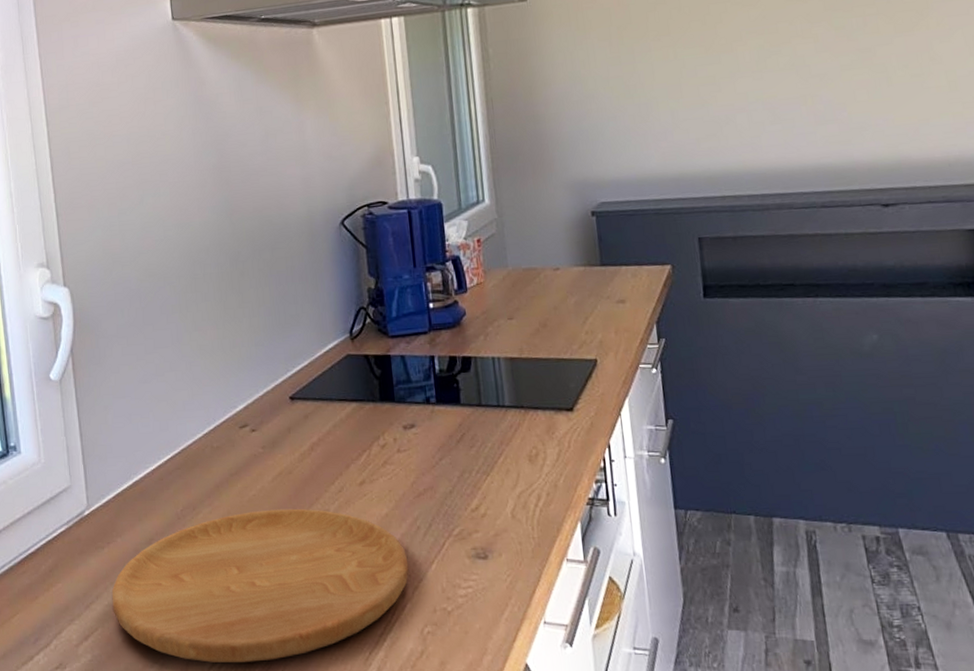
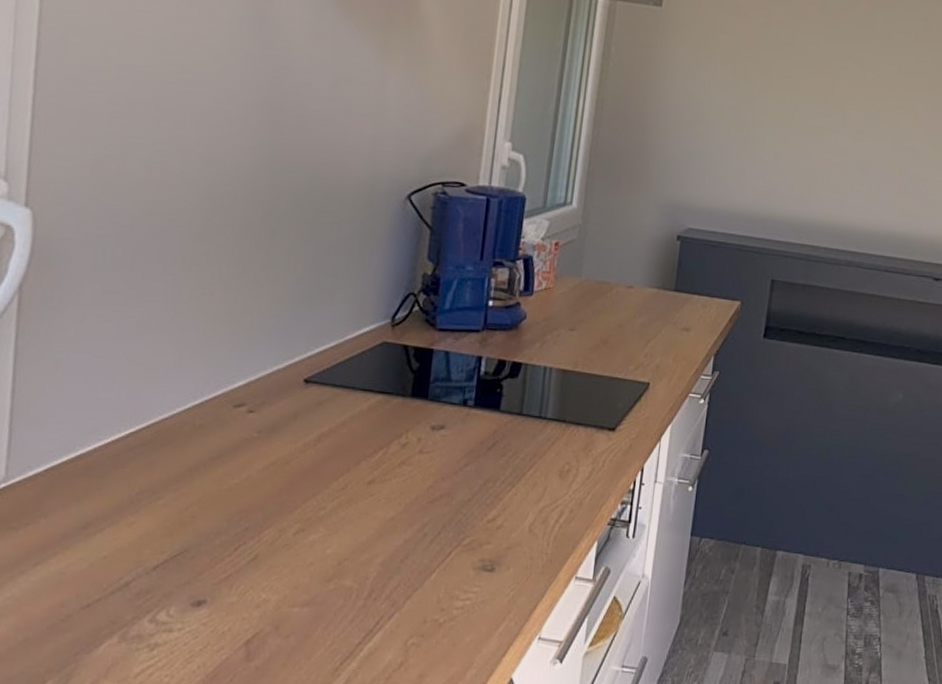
cutting board: present [111,508,409,664] -> none [16,501,406,670]

